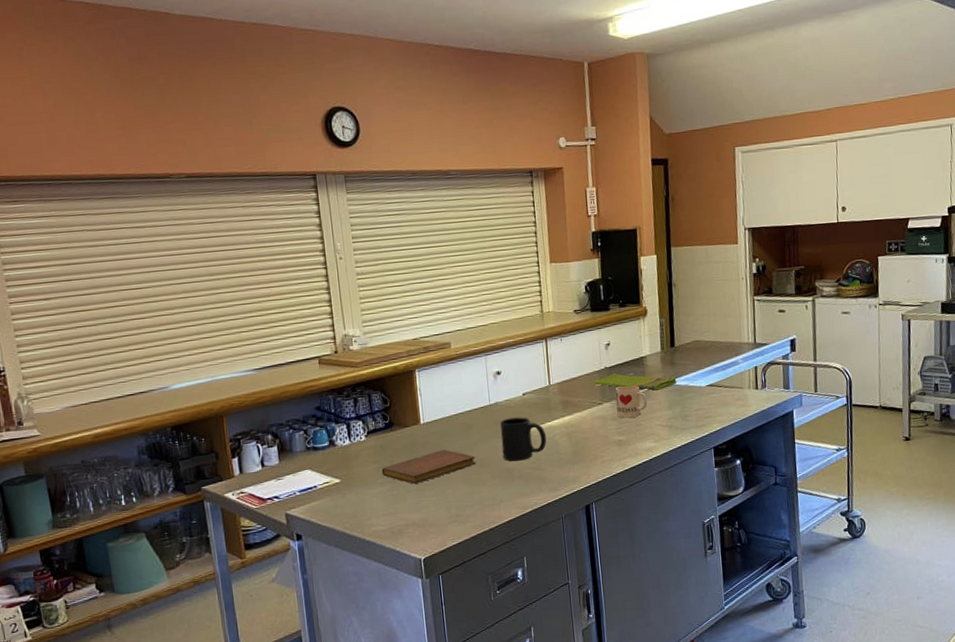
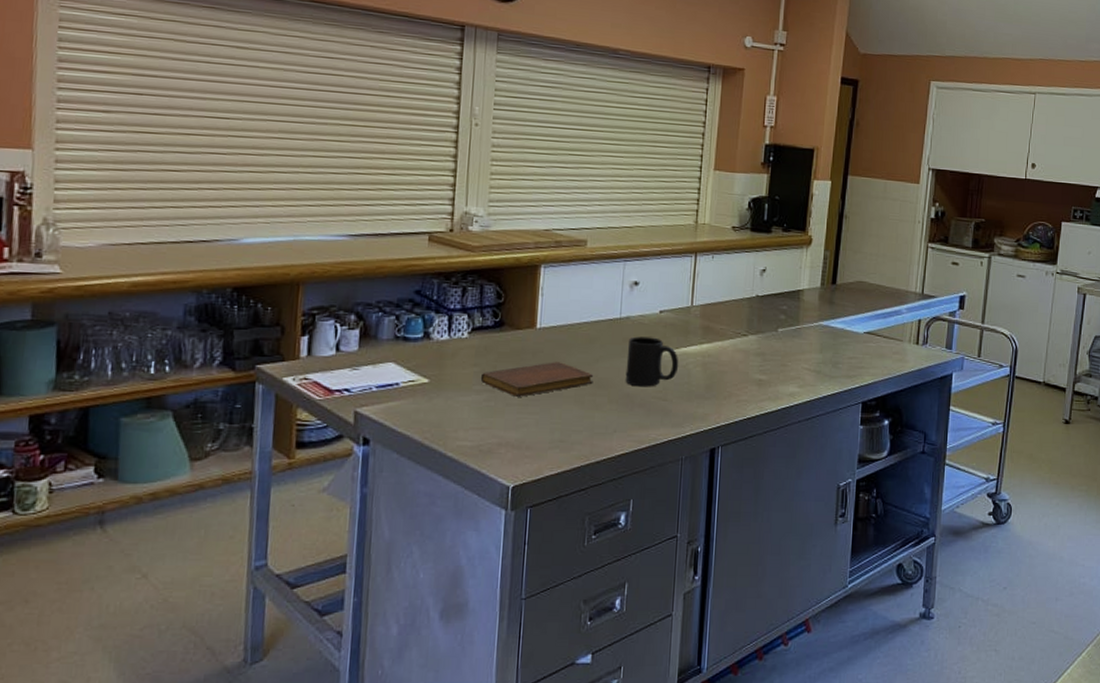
dish towel: present [594,373,677,390] -> none [742,304,833,330]
mug: present [615,385,648,418] -> none [762,319,798,356]

